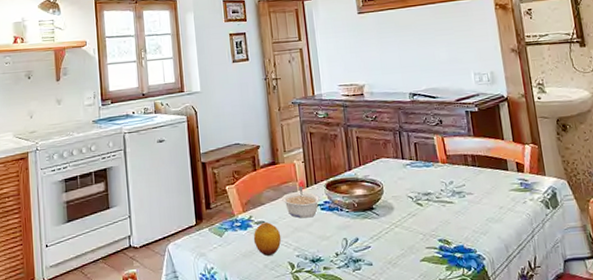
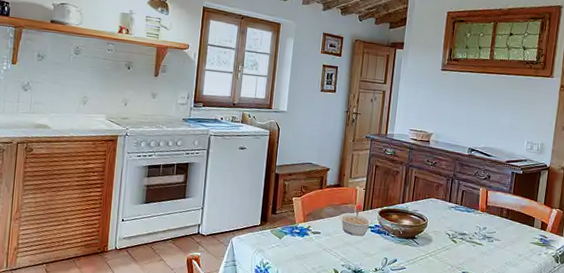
fruit: present [253,222,282,256] -> none [307,233,332,261]

